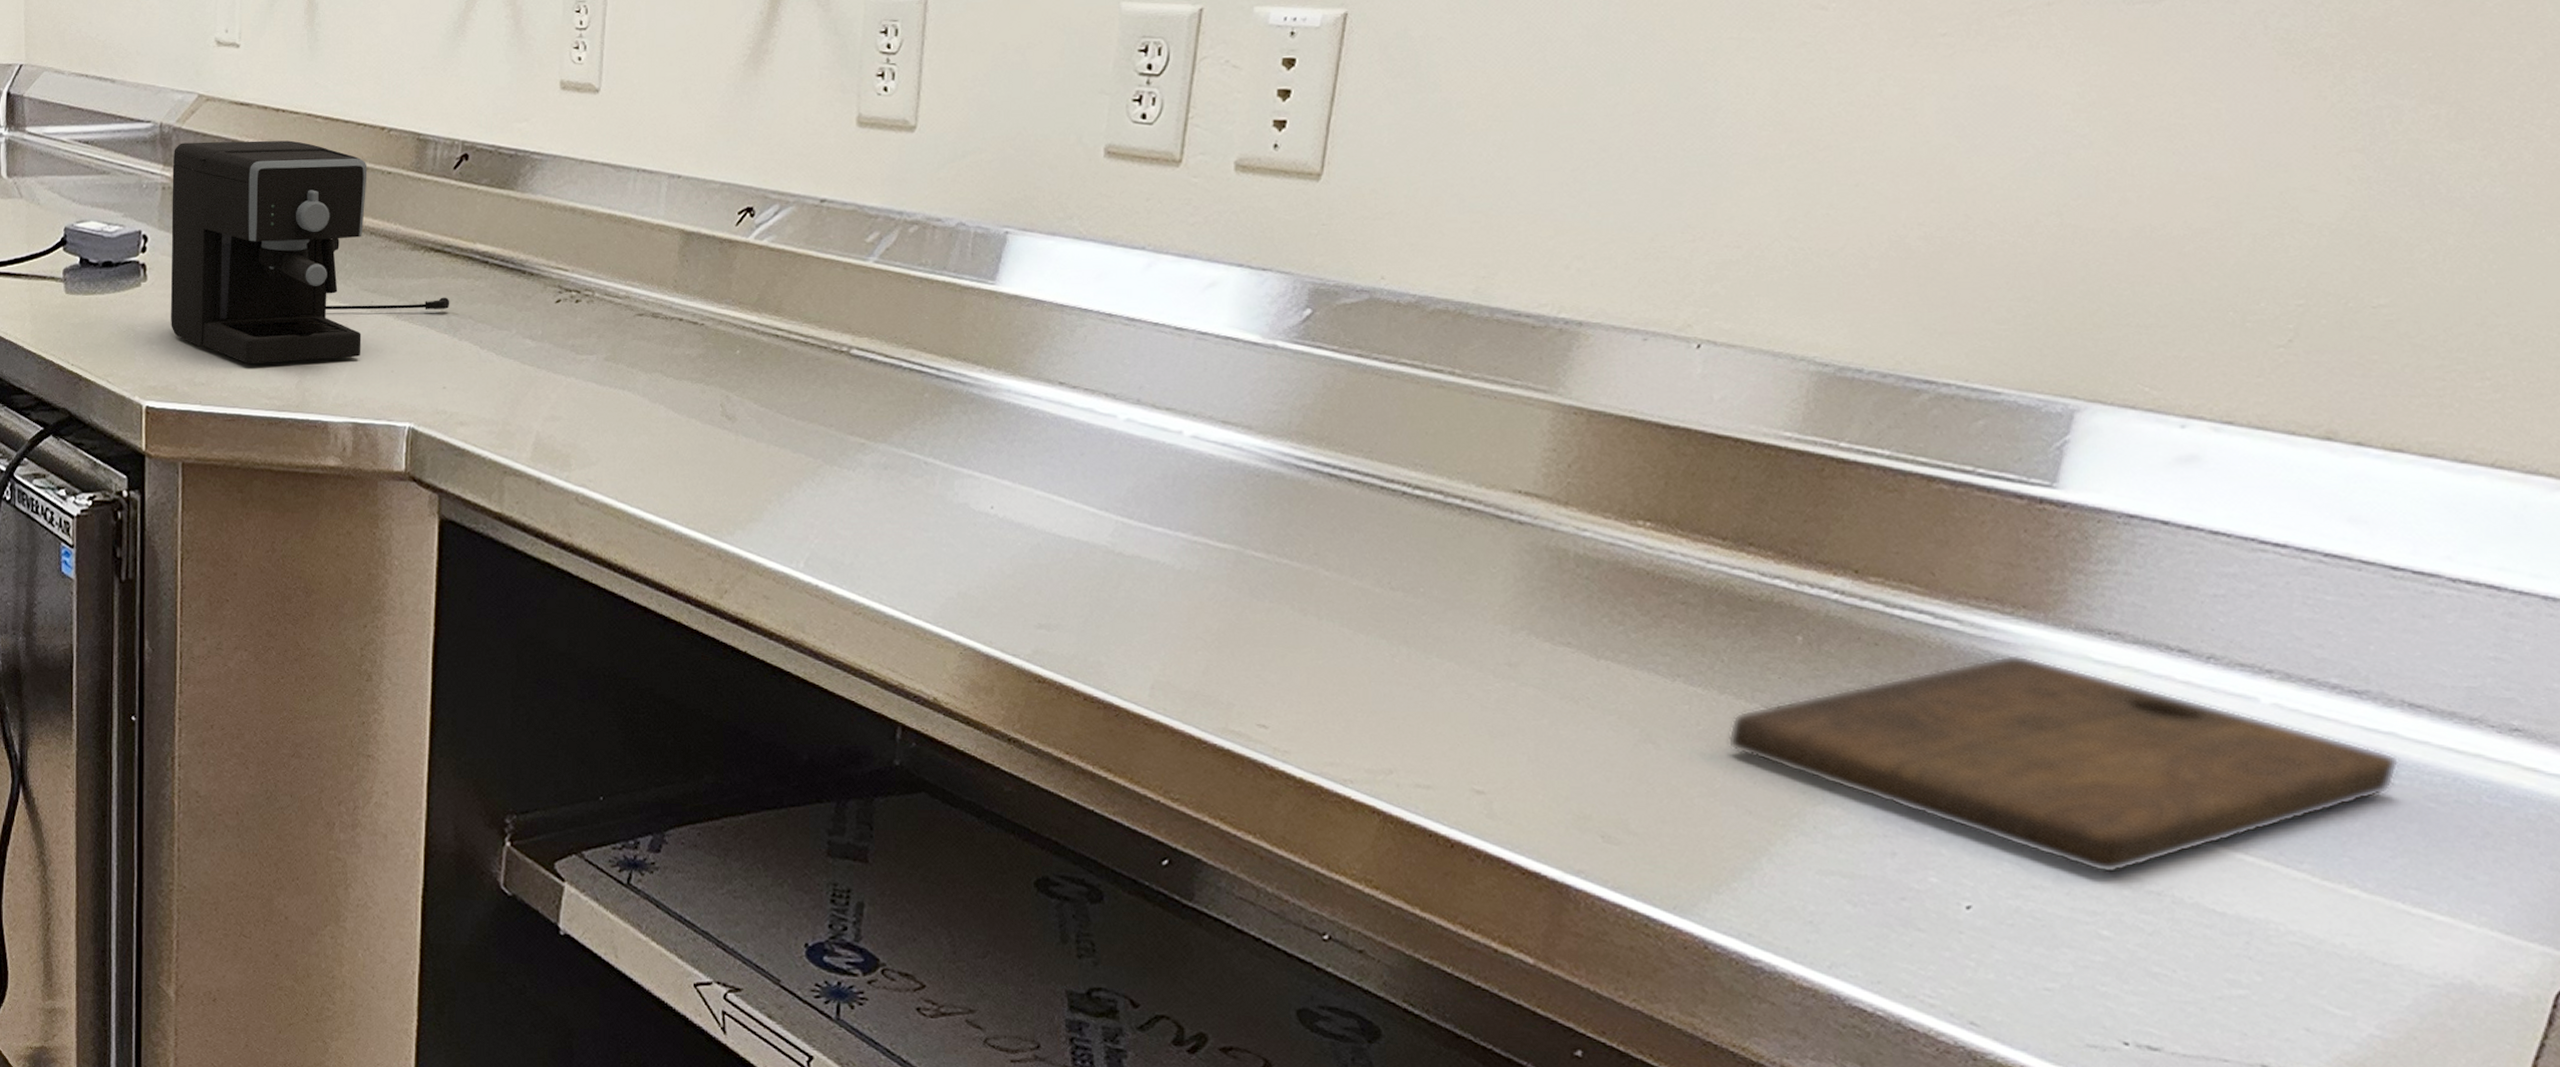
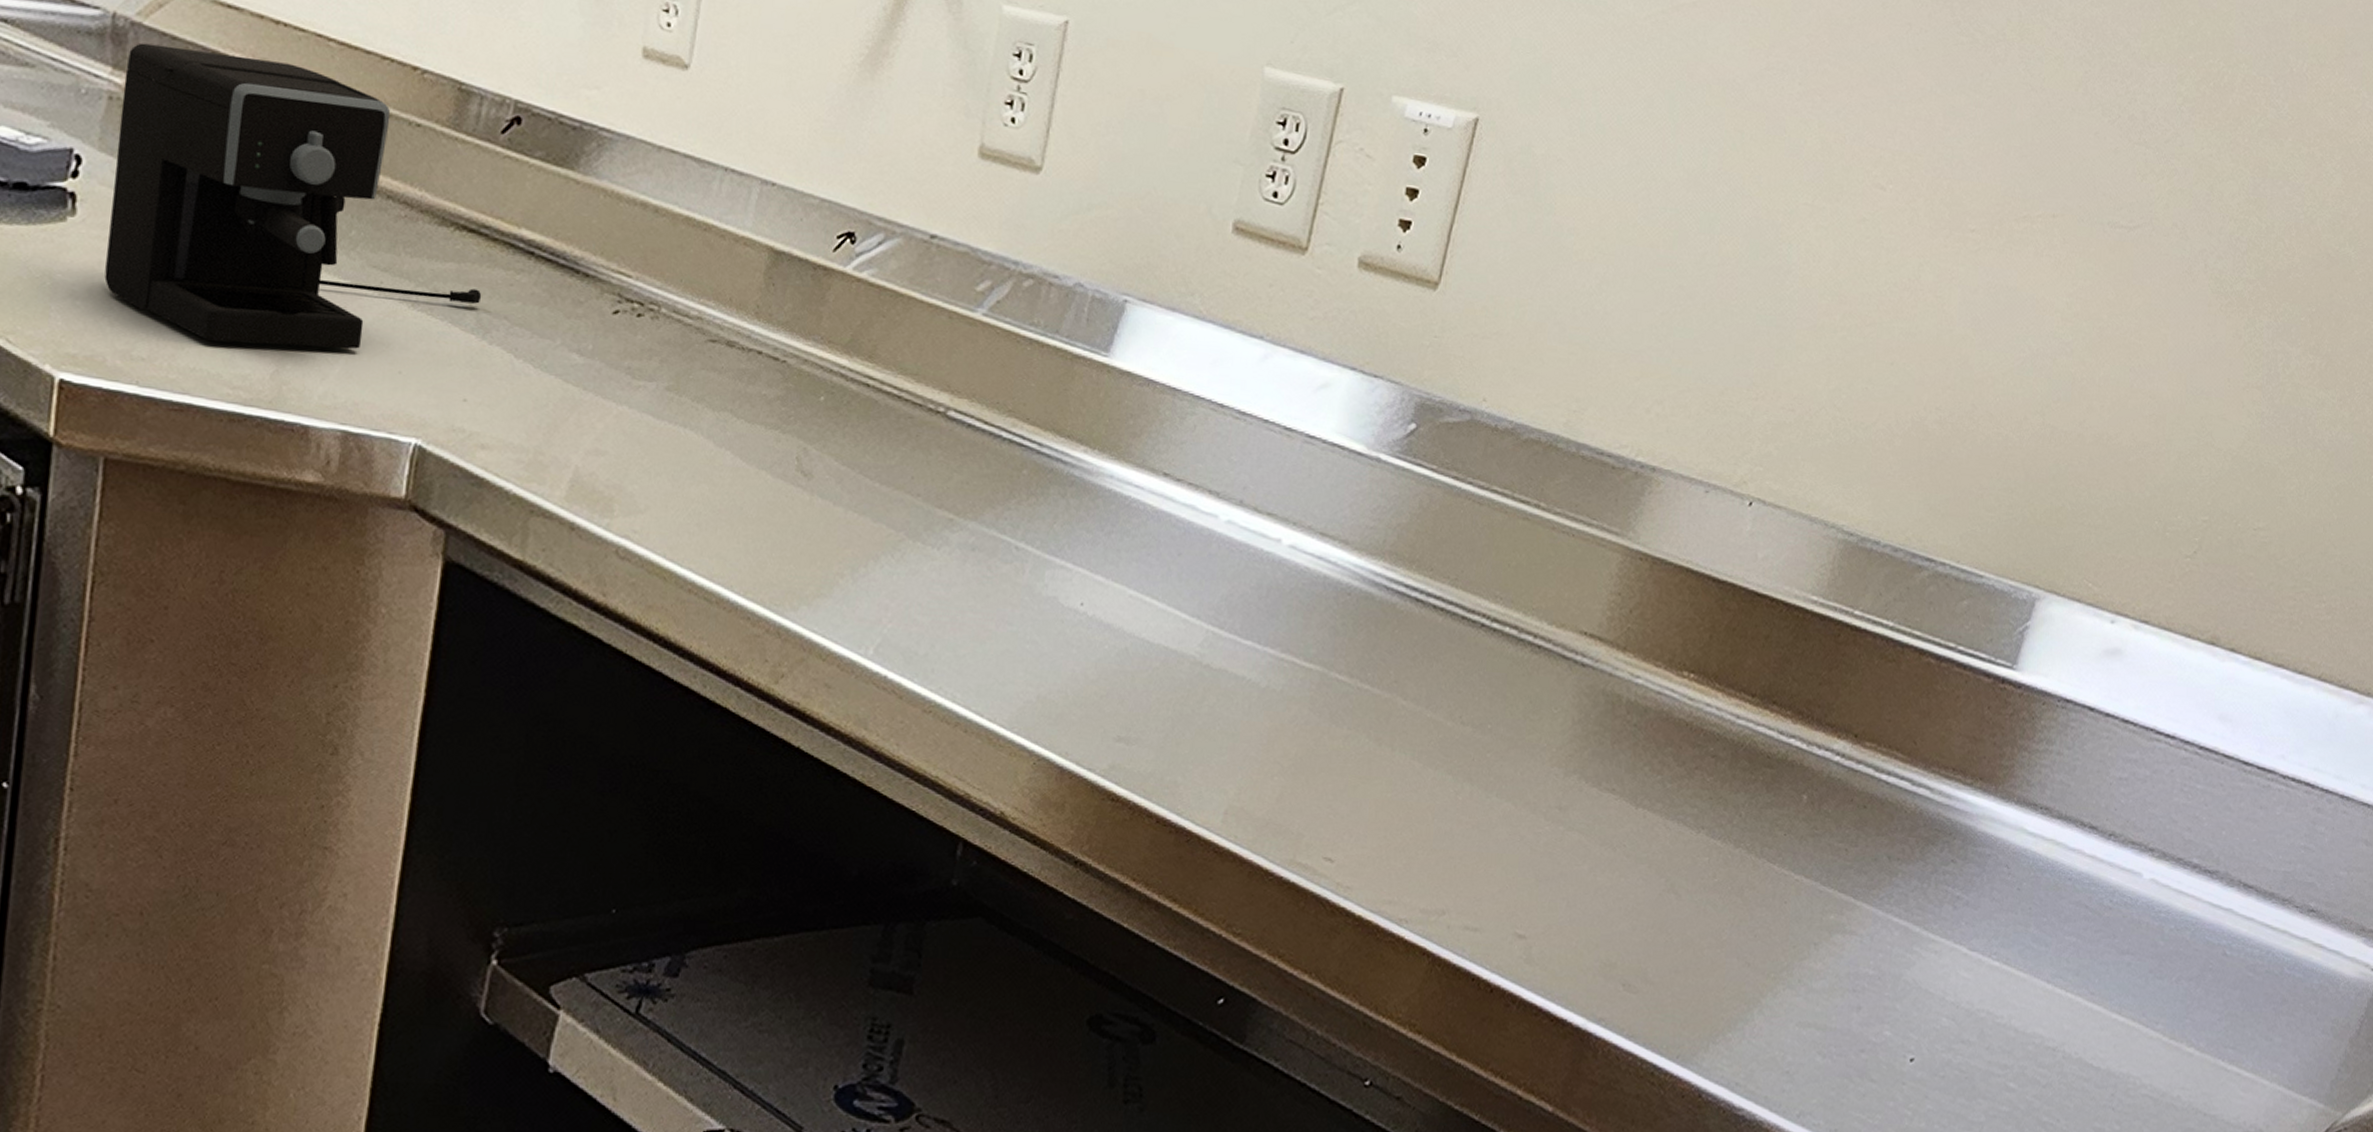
cutting board: present [1727,654,2400,873] -> none [1736,822,2233,1030]

